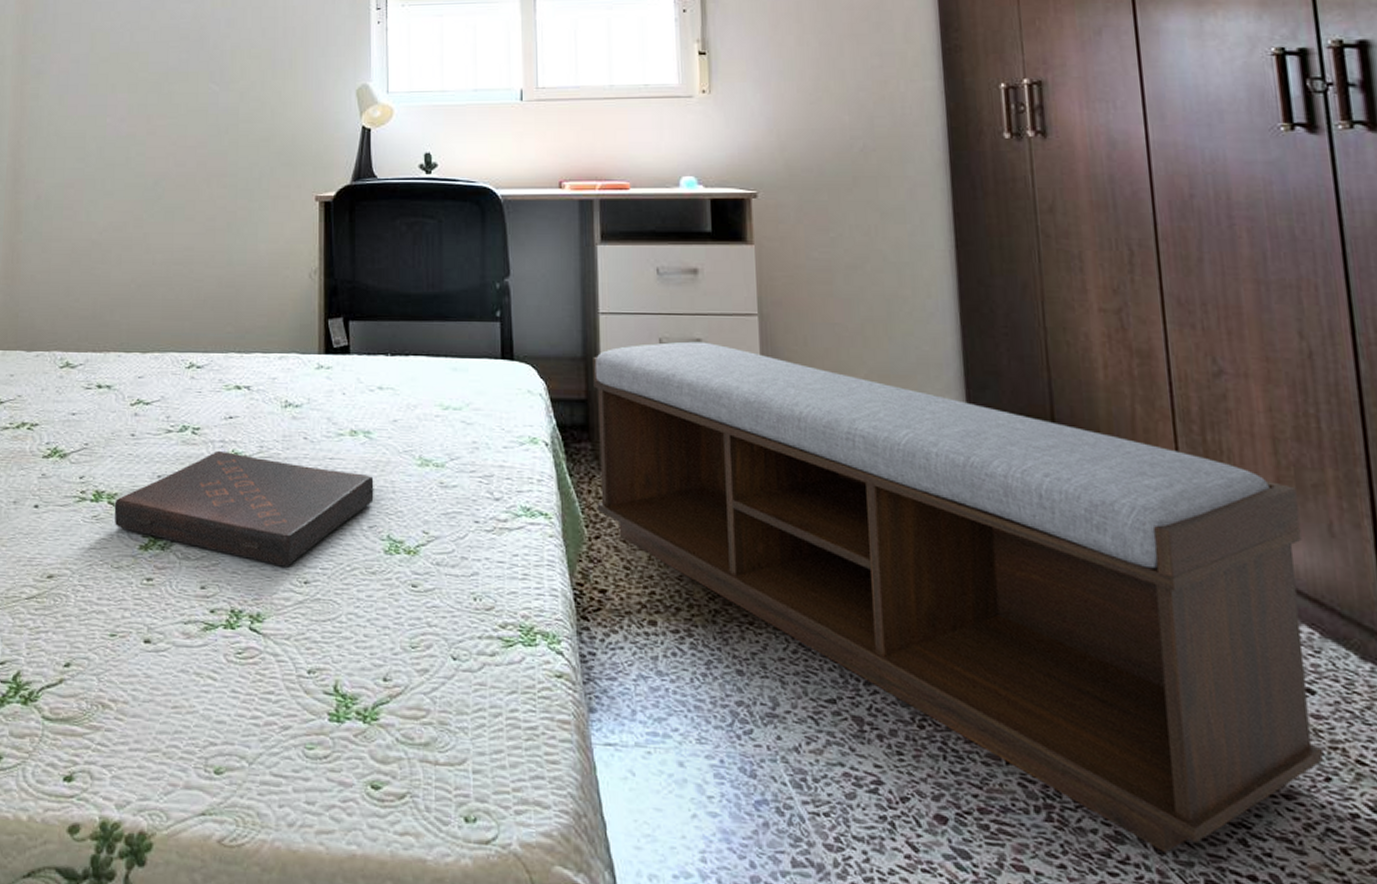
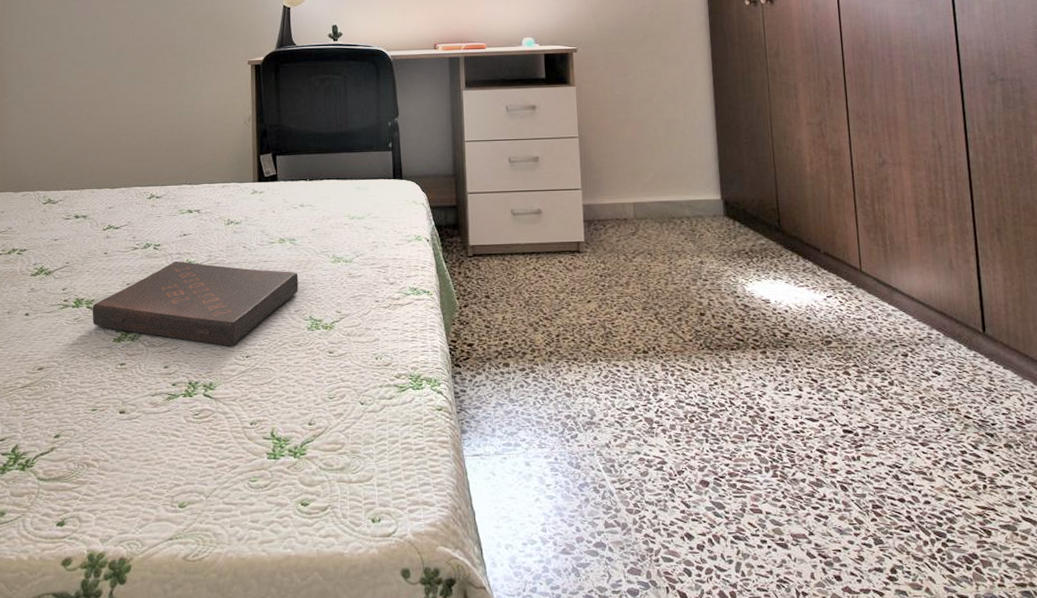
bench: present [593,341,1323,854] -> none [461,158,945,490]

